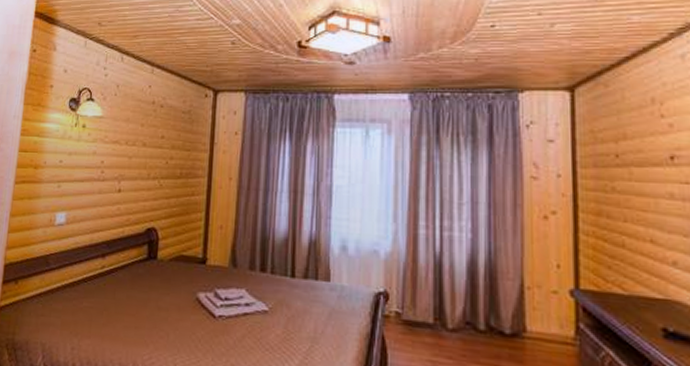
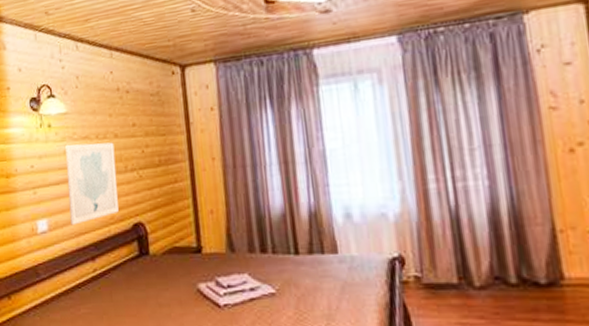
wall art: none [88,146,141,222] -> present [65,142,119,226]

